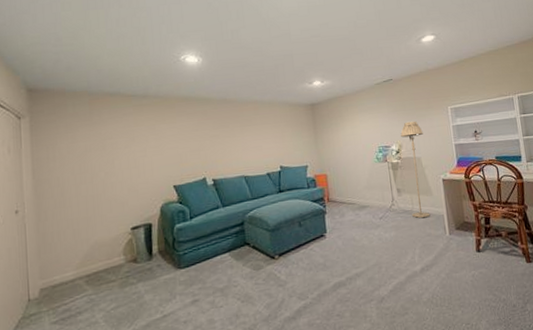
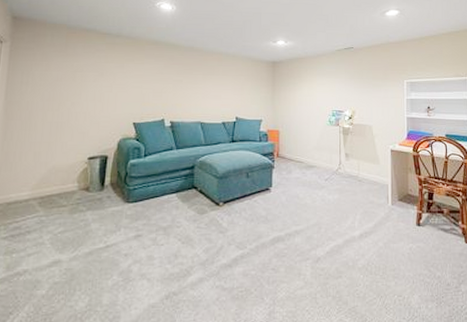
floor lamp: present [400,121,431,218] -> none [355,90,377,185]

